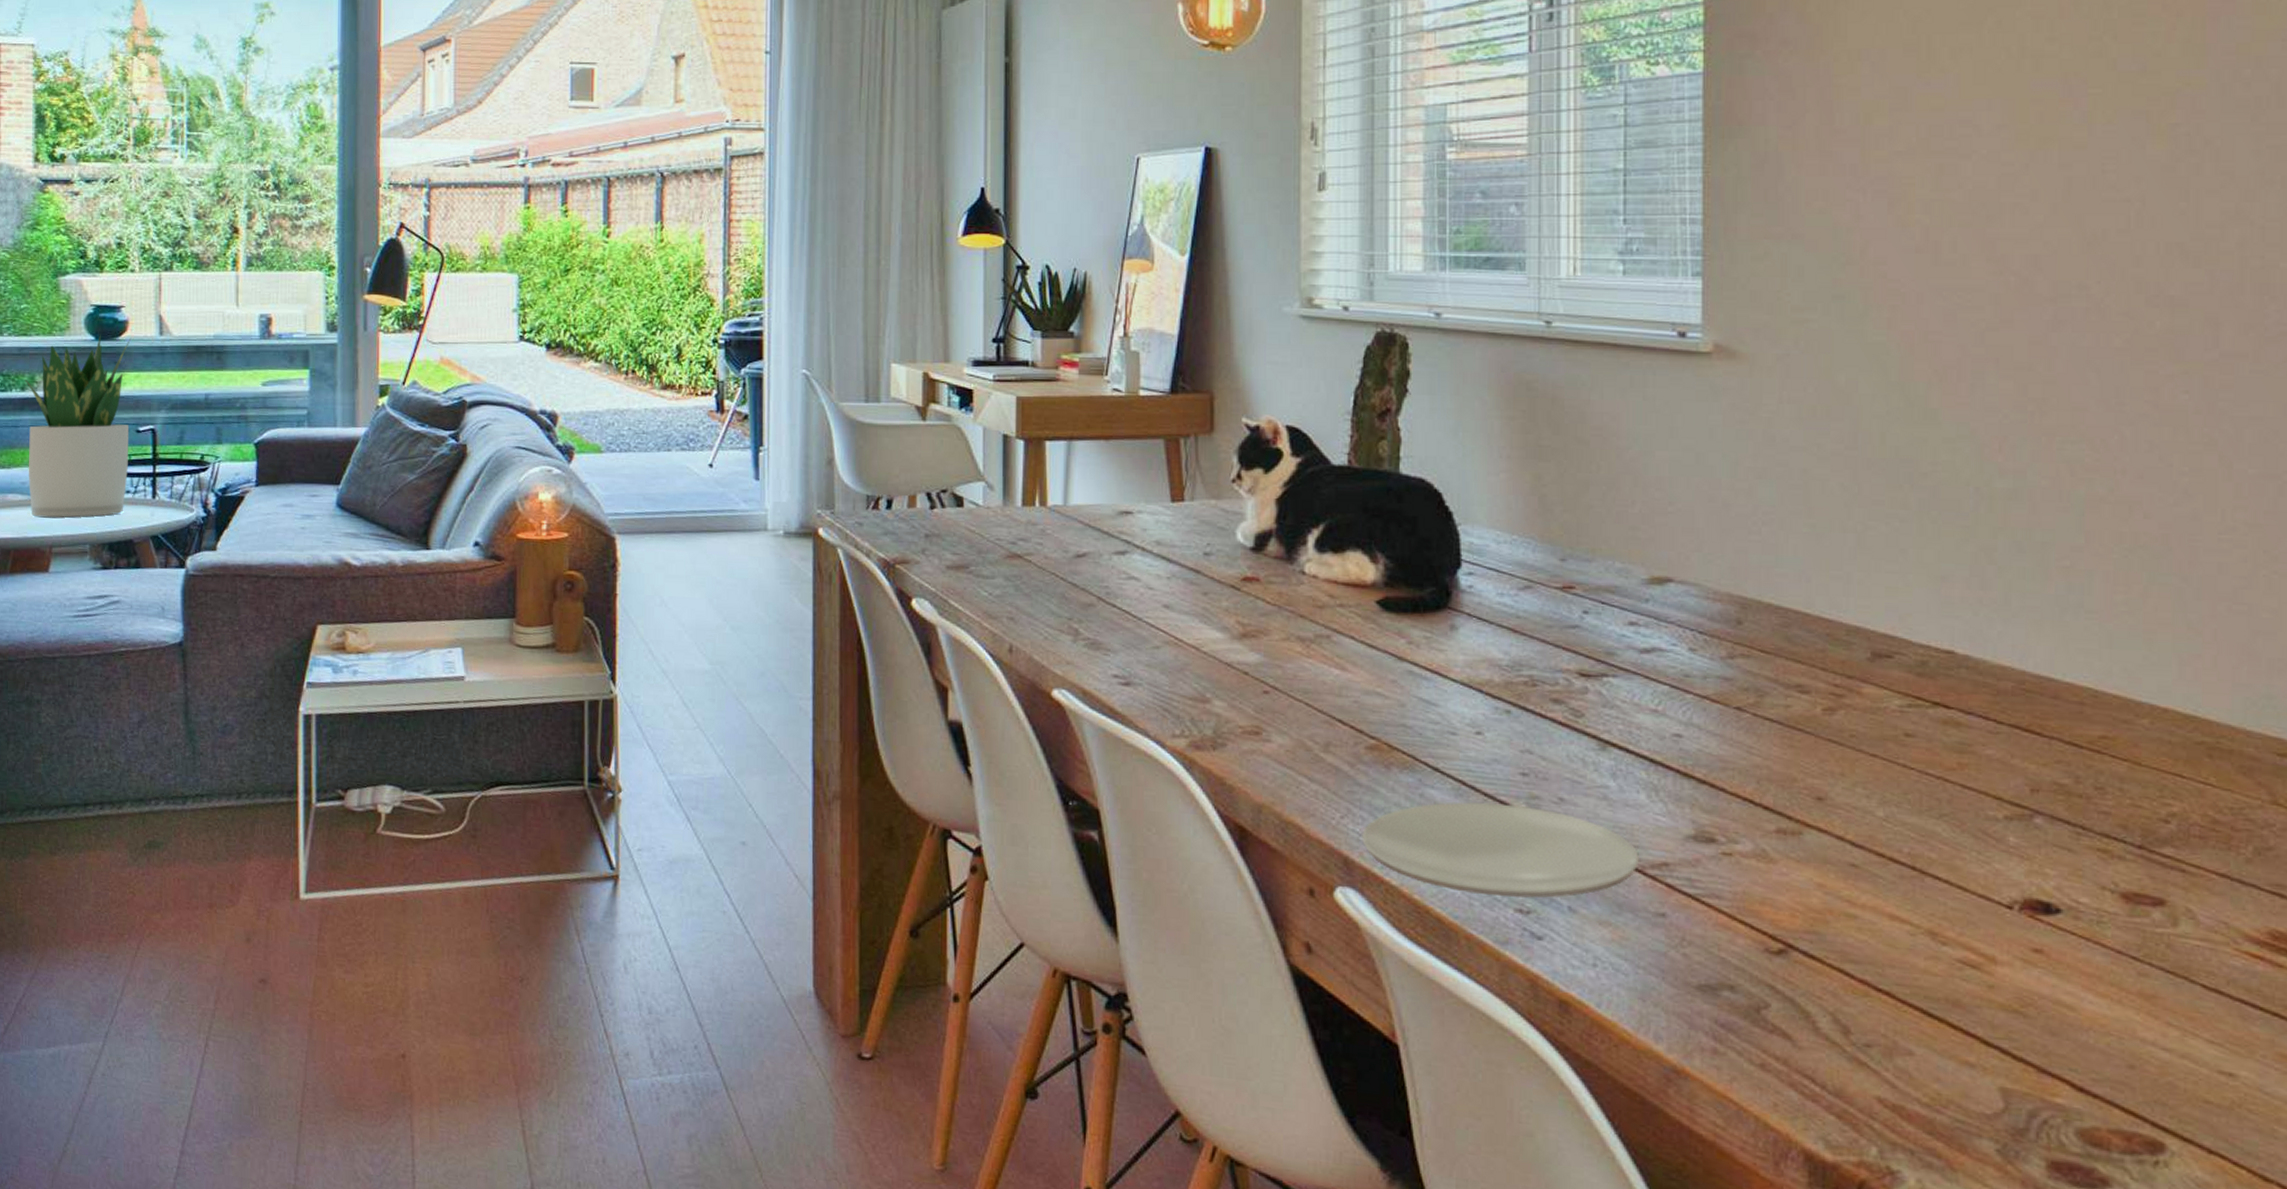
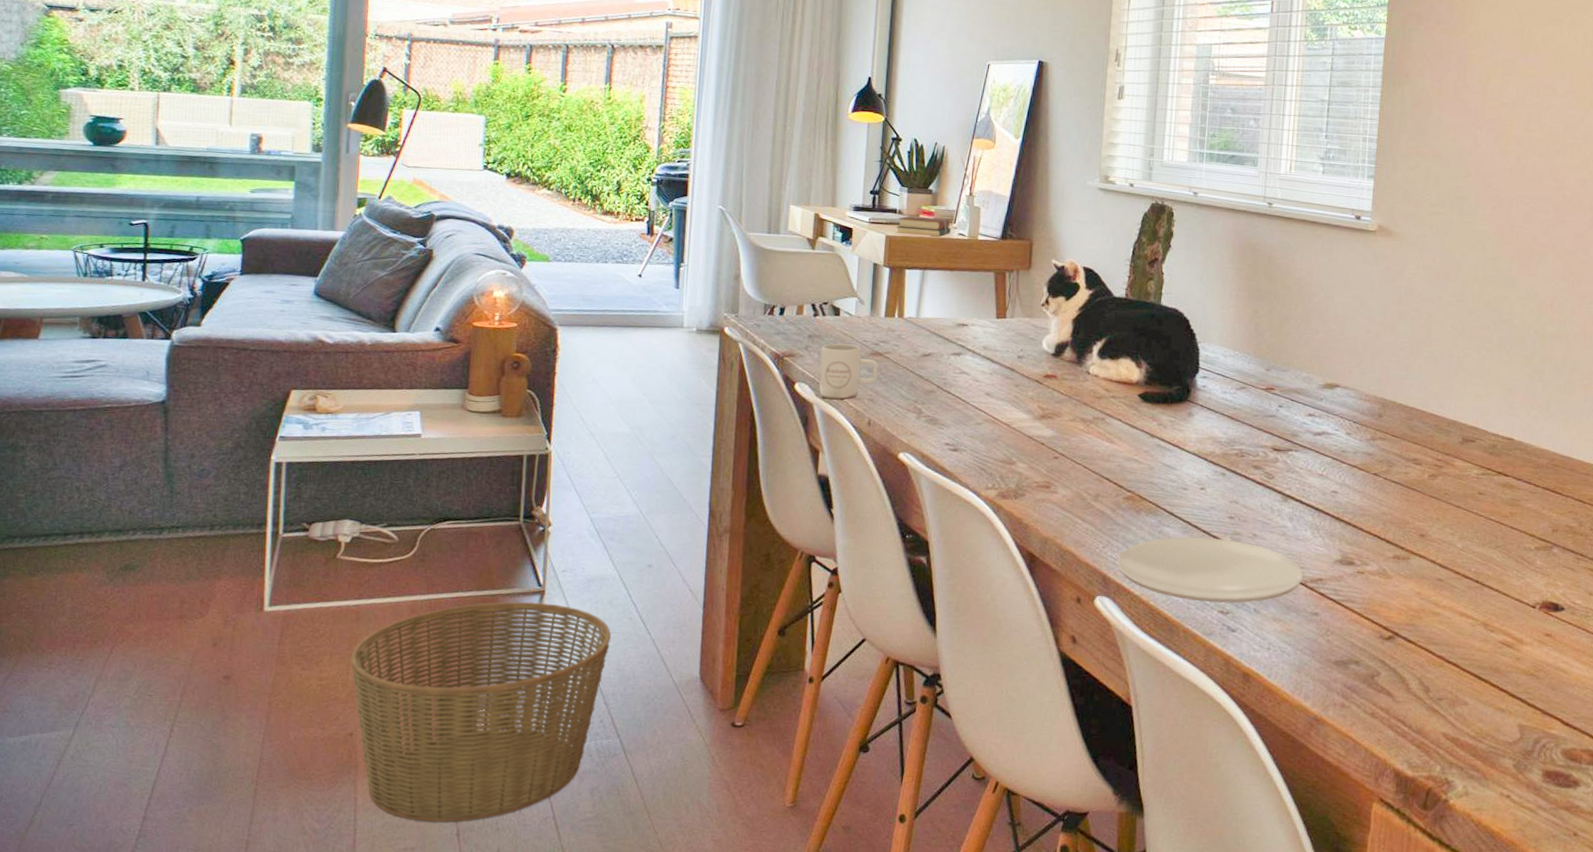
planter: present [25,335,132,518] -> none [22,141,129,294]
basket: none [398,889,702,1173] -> present [350,601,612,823]
mug: none [940,544,1019,620] -> present [818,343,879,400]
books: none [1029,368,1102,395] -> present [895,215,951,237]

